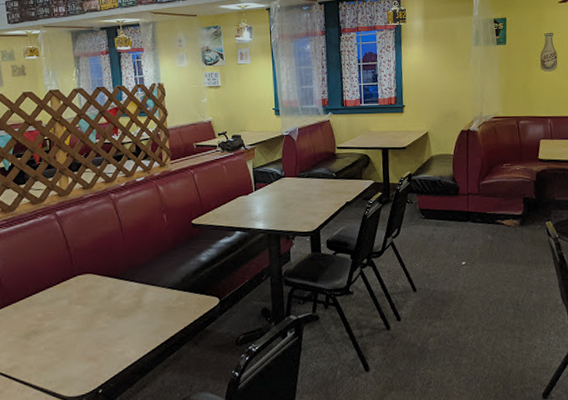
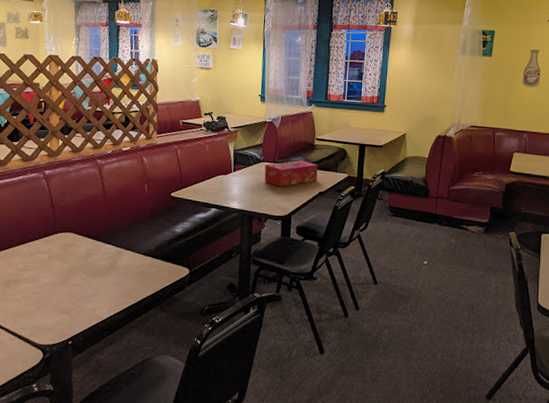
tissue box: none [287,171,342,201] -> present [264,160,318,187]

